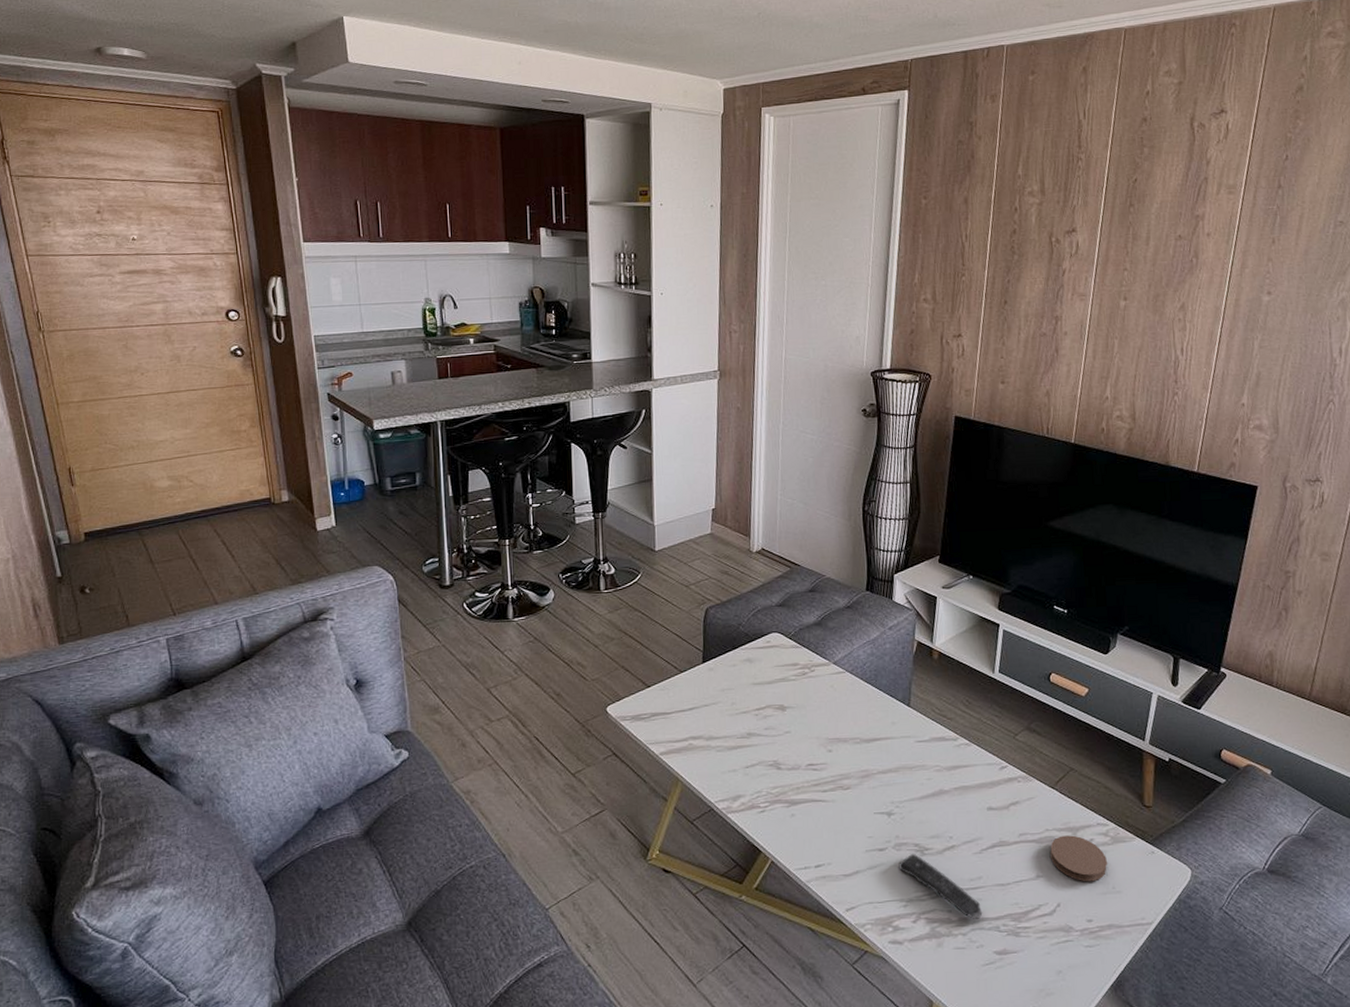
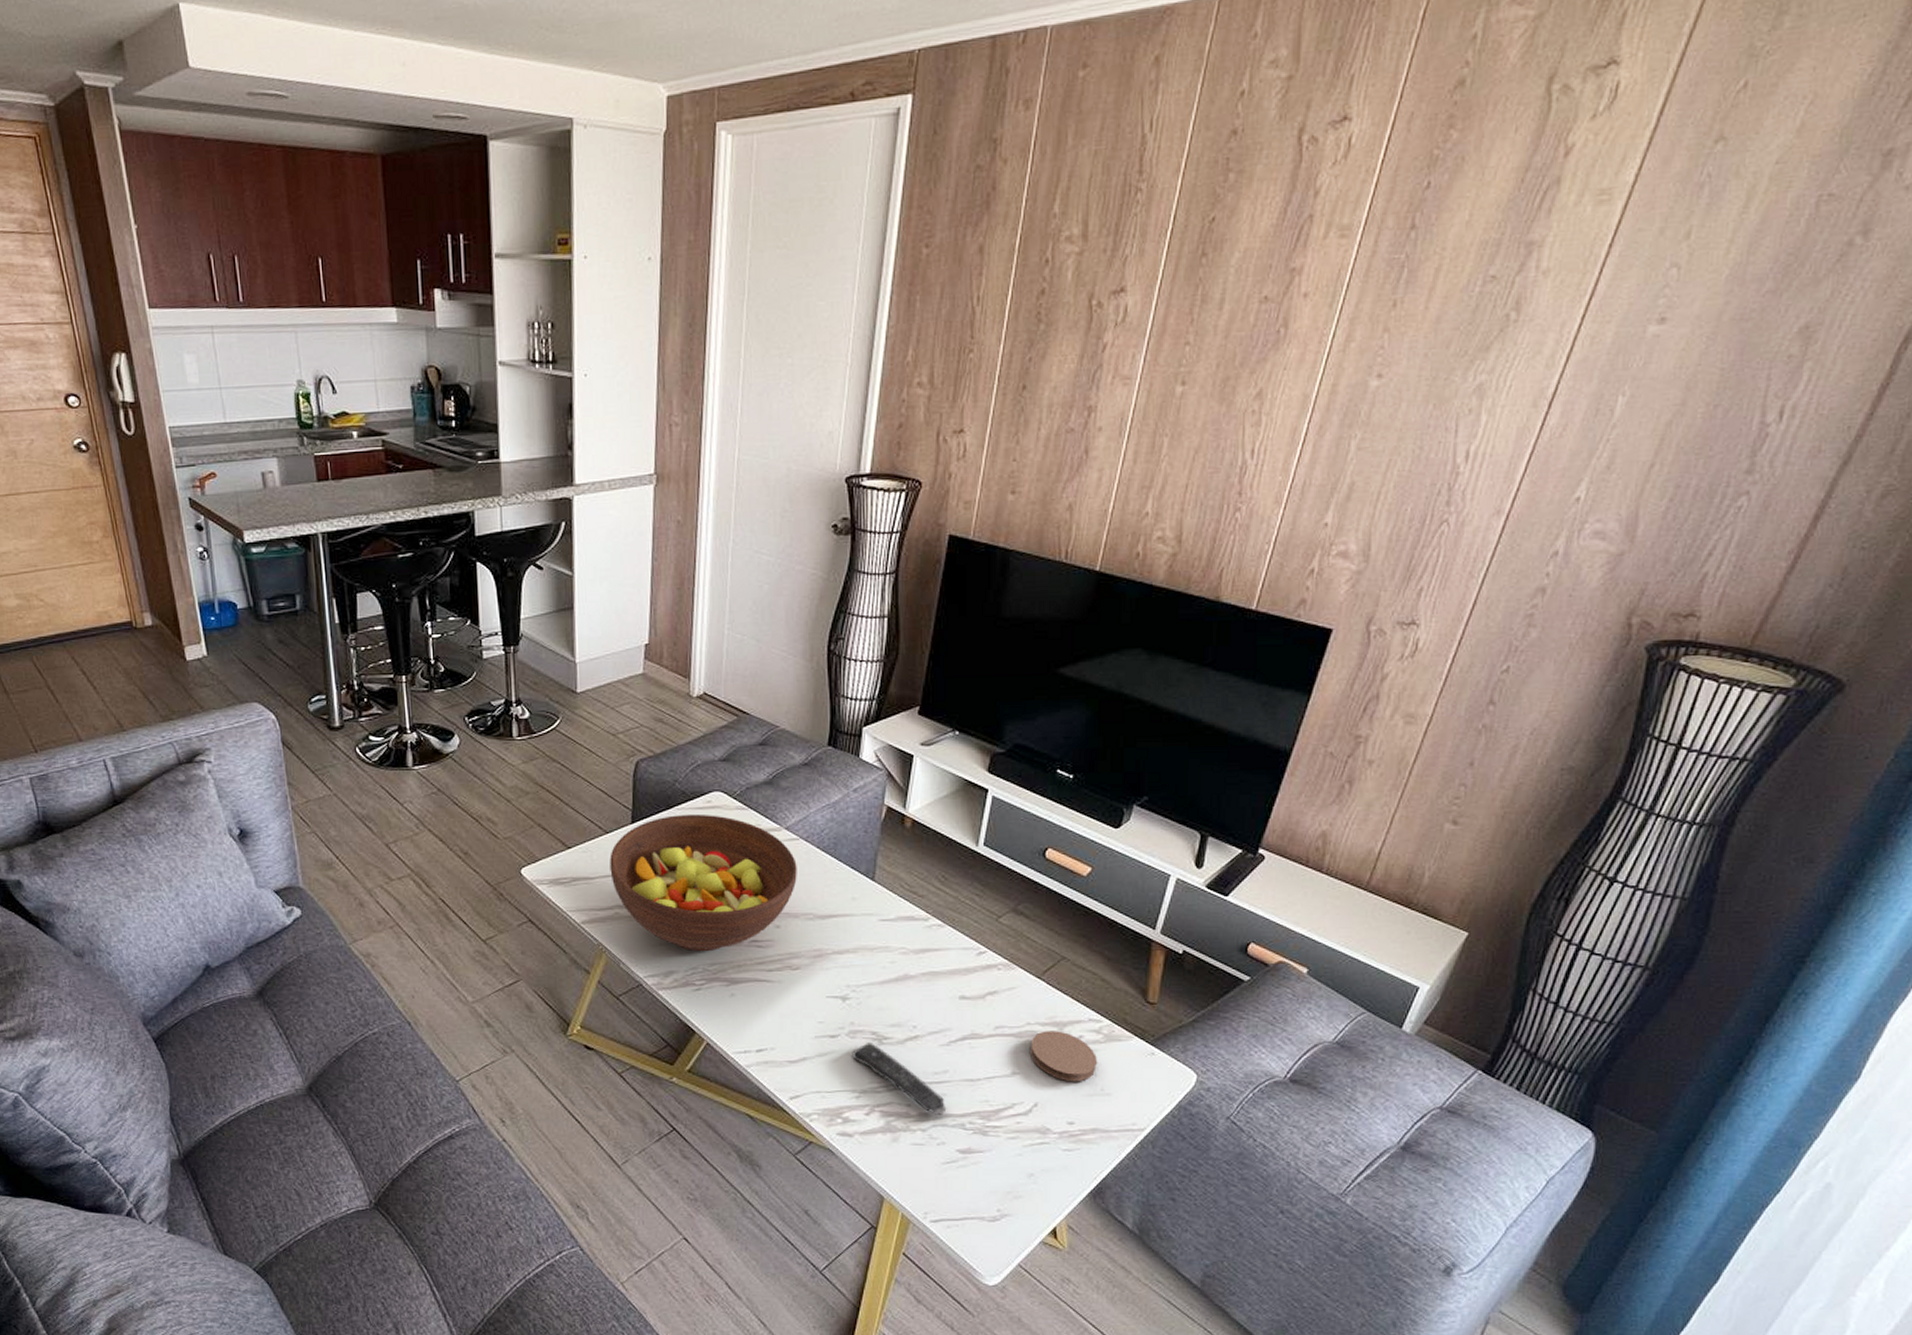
fruit bowl: none [684,652,845,777] -> present [609,813,797,952]

